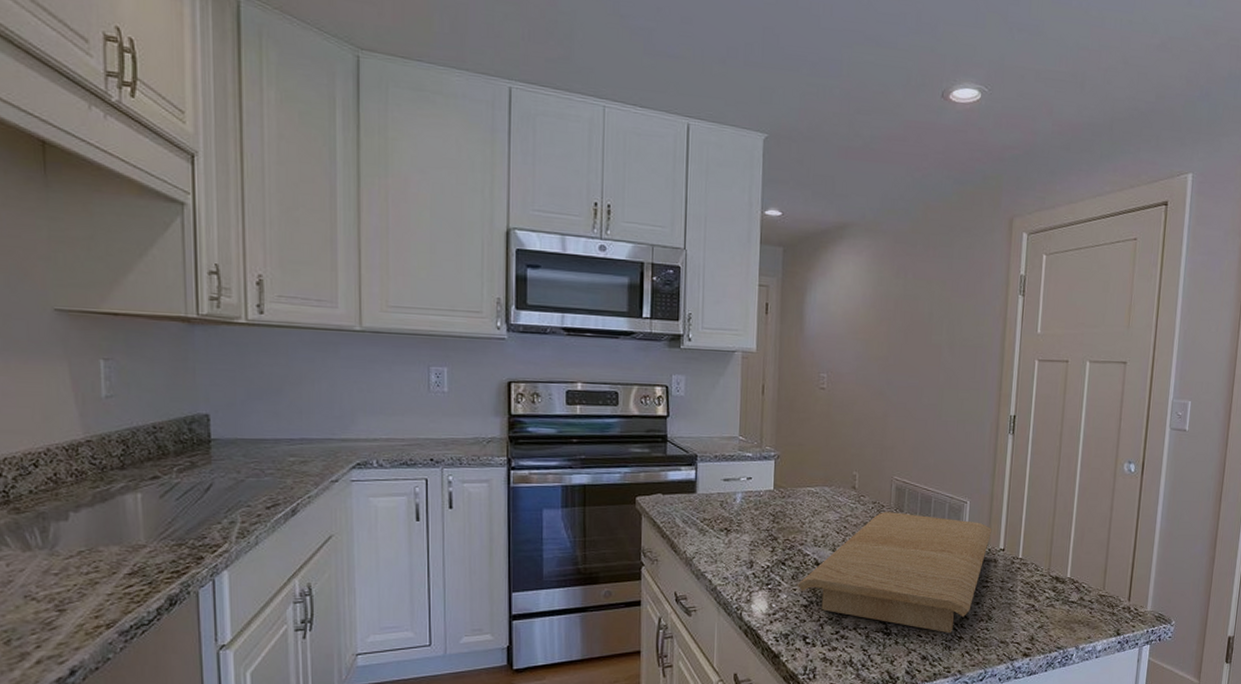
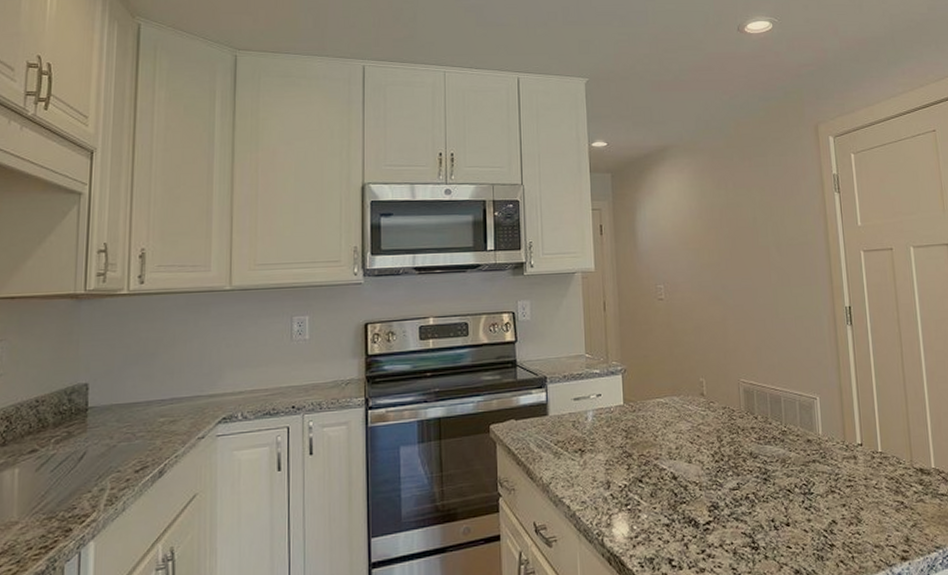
cutting board: present [796,512,992,634] -> none [656,415,847,542]

